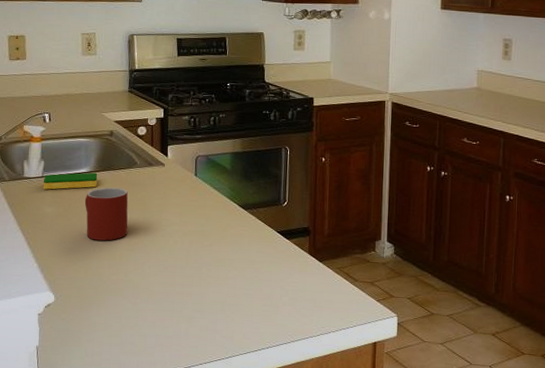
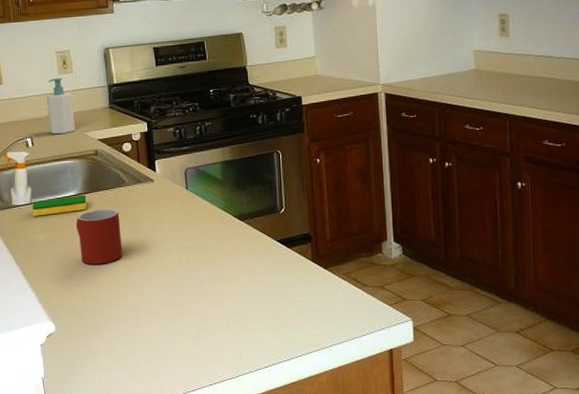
soap bottle: none [68,58,94,113] -> present [47,77,75,135]

